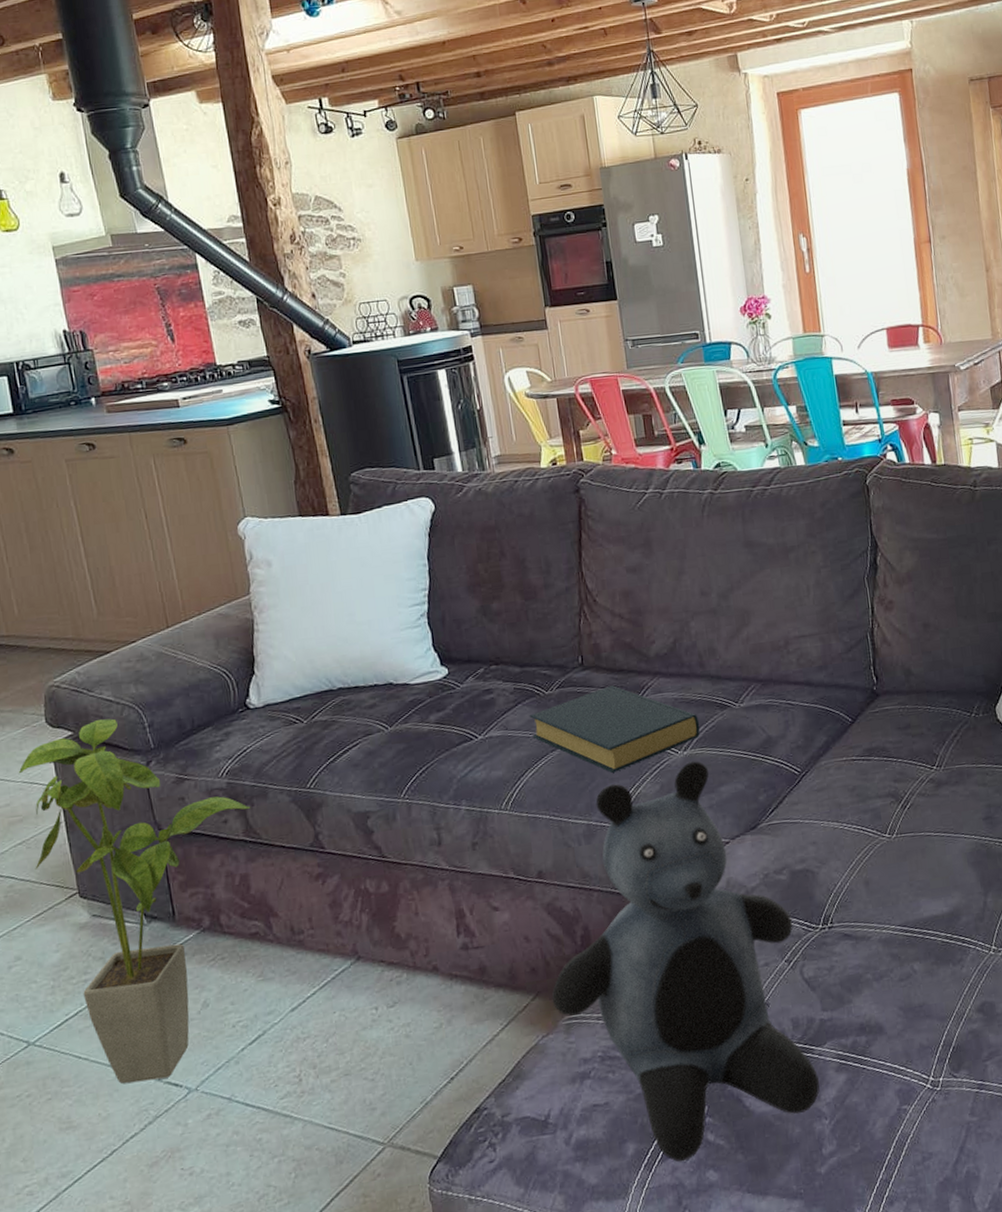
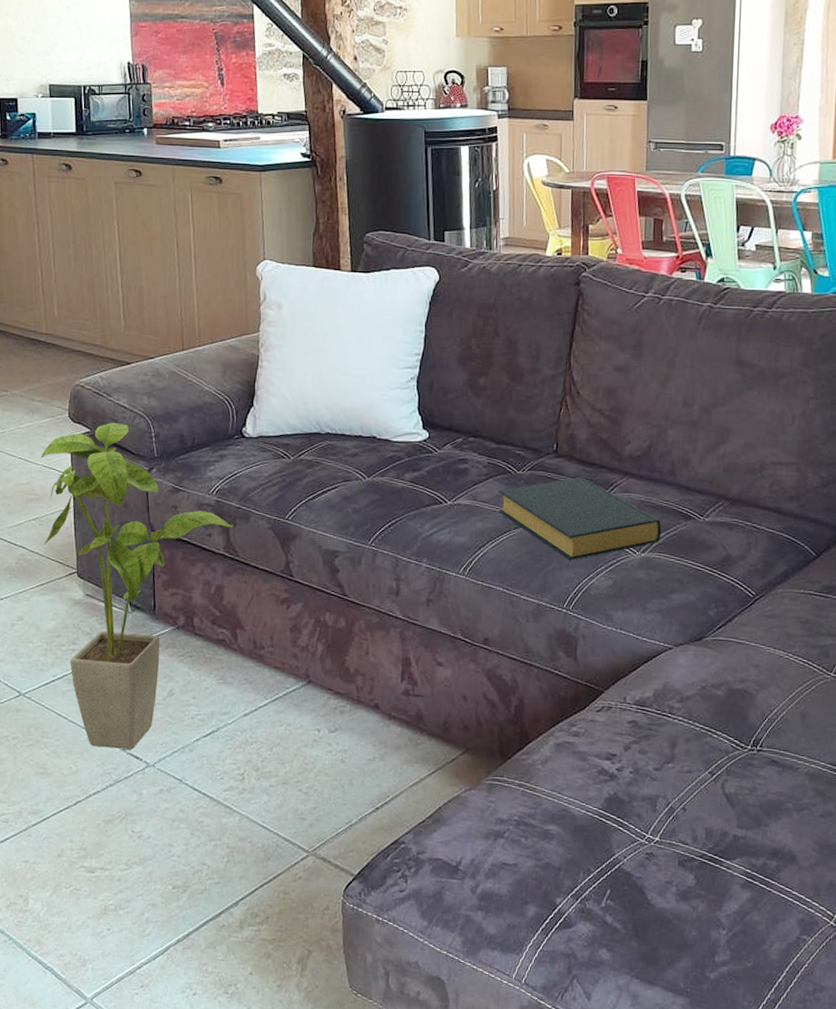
teddy bear: present [551,761,820,1162] -> none [479,564,723,935]

